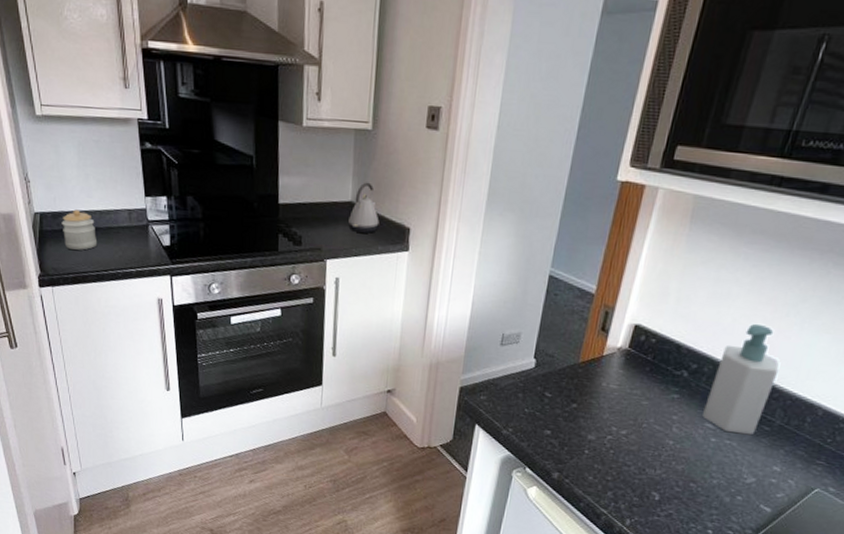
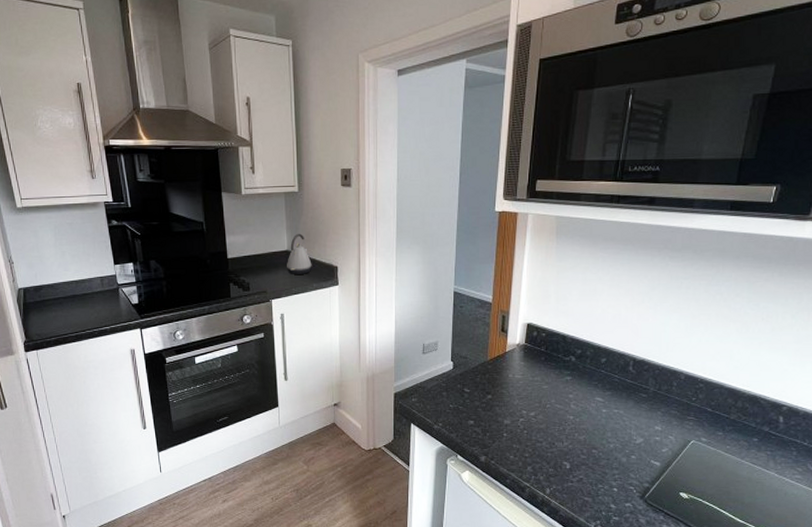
jar: present [61,209,98,250] -> none [43,282,75,316]
soap bottle: present [703,323,779,436] -> none [592,311,645,403]

